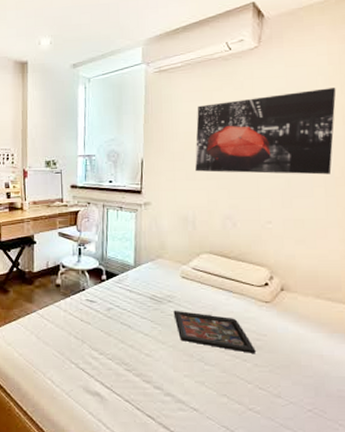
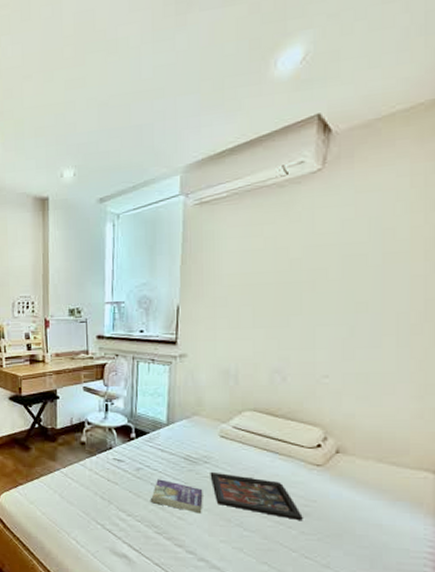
book: none [120,318,168,350] -> present [150,479,203,514]
wall art: present [195,88,336,175] -> none [240,216,419,322]

